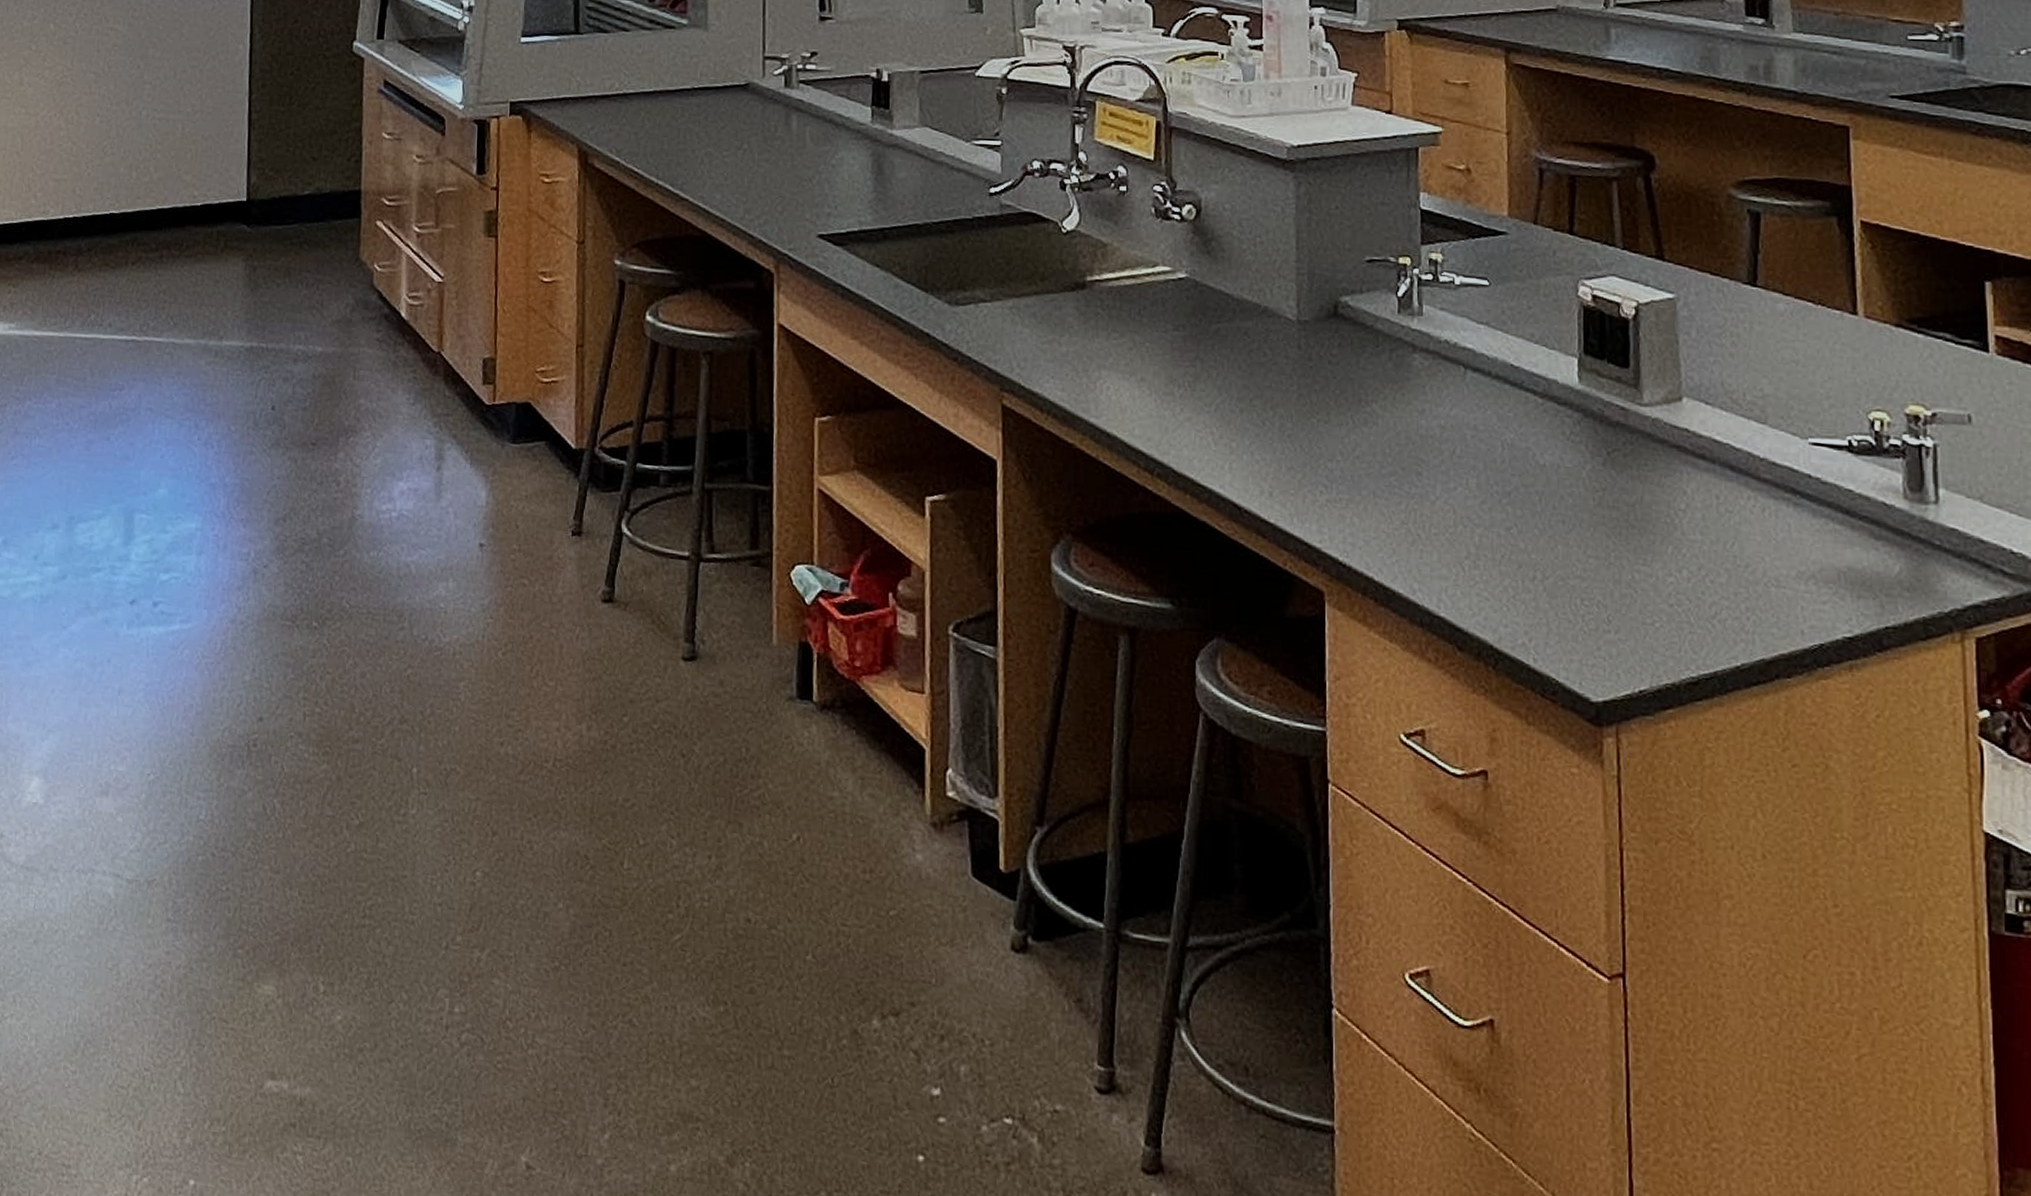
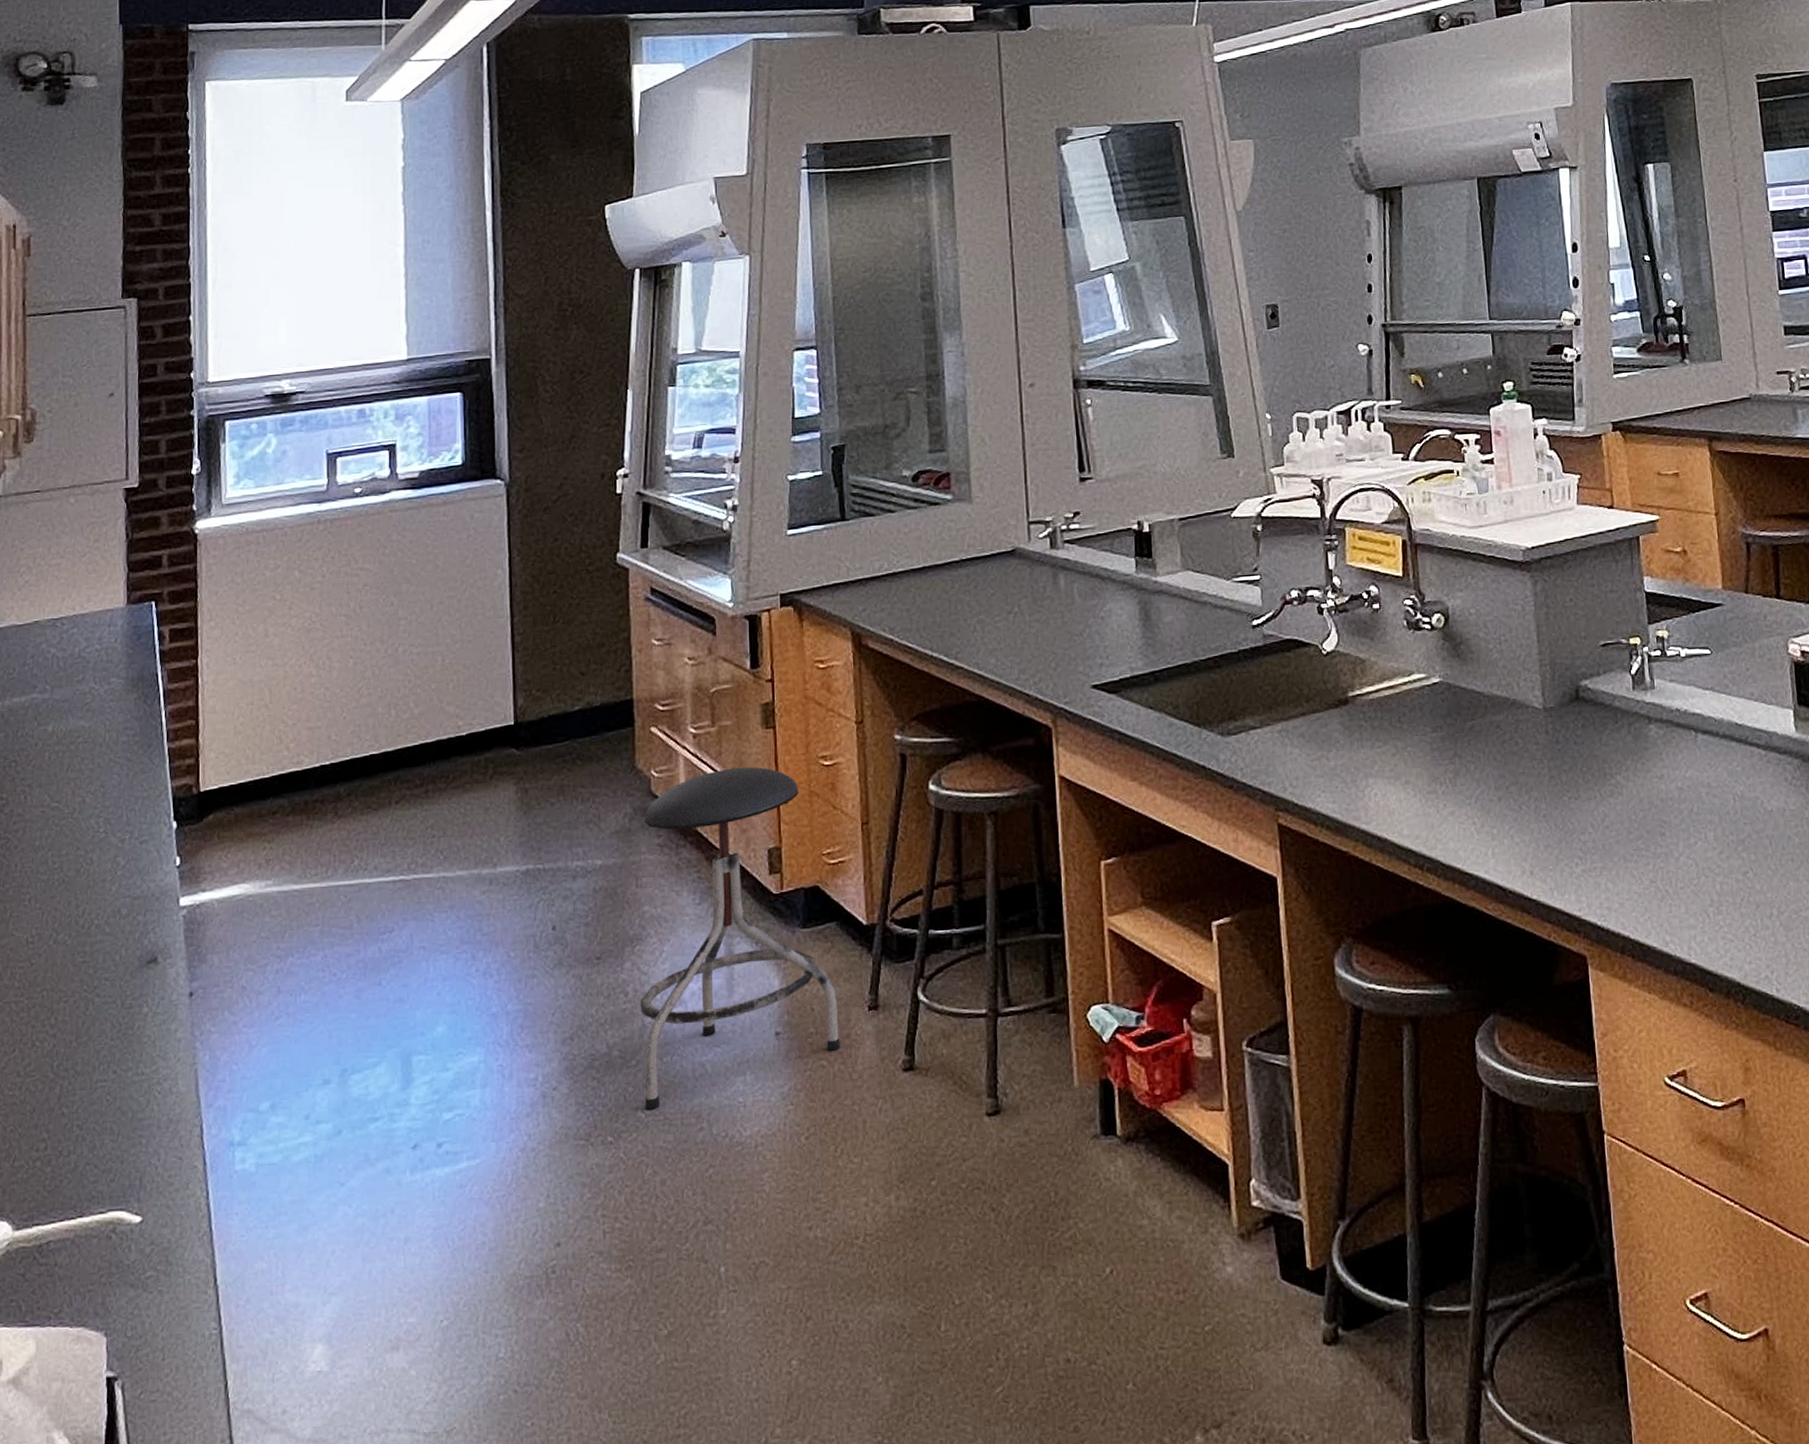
stool: none [349,272,542,601] -> present [641,766,840,1110]

